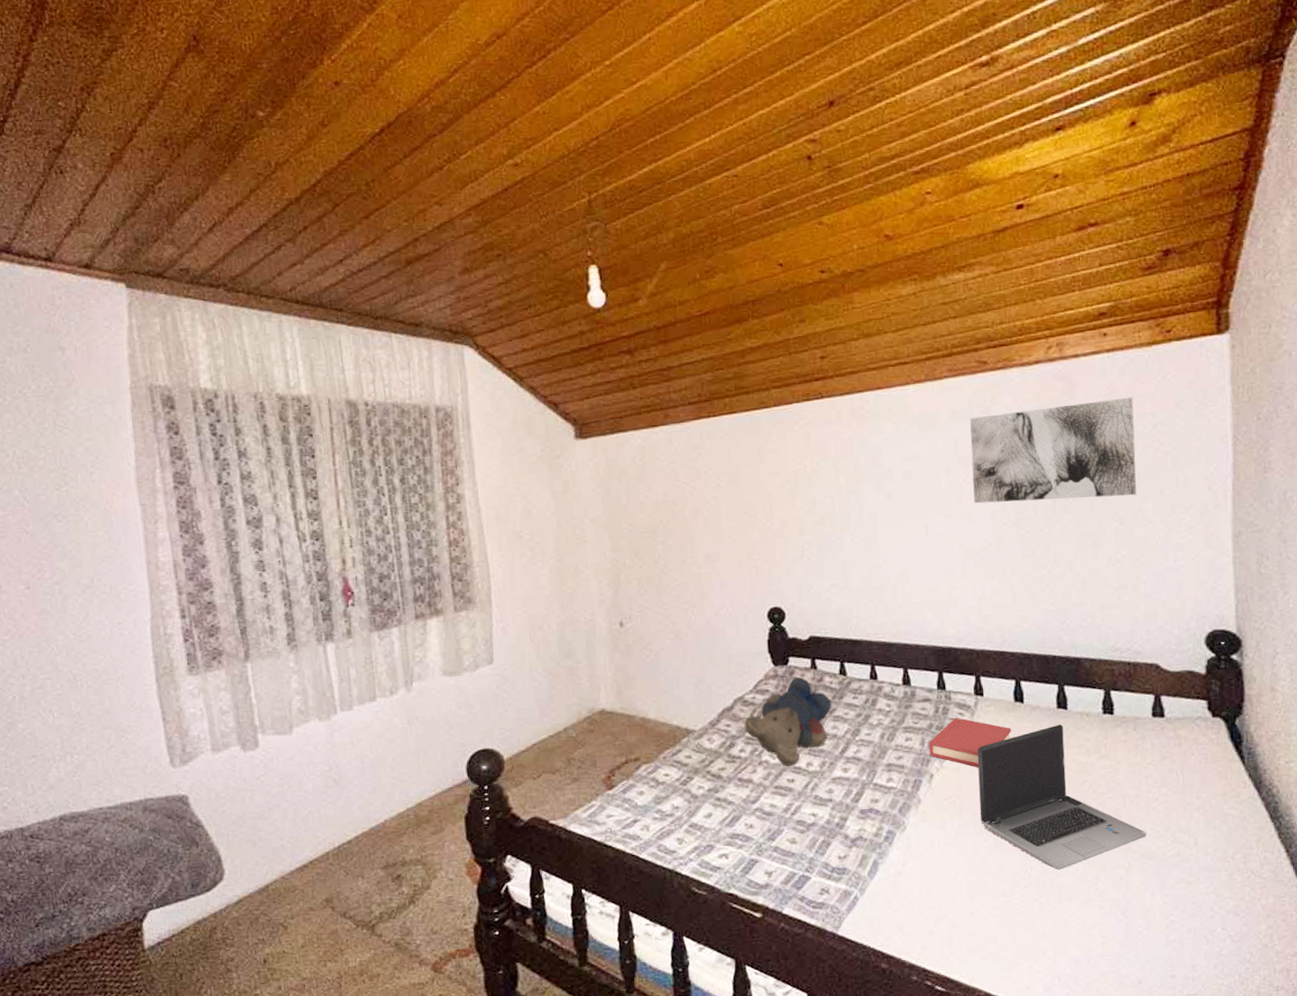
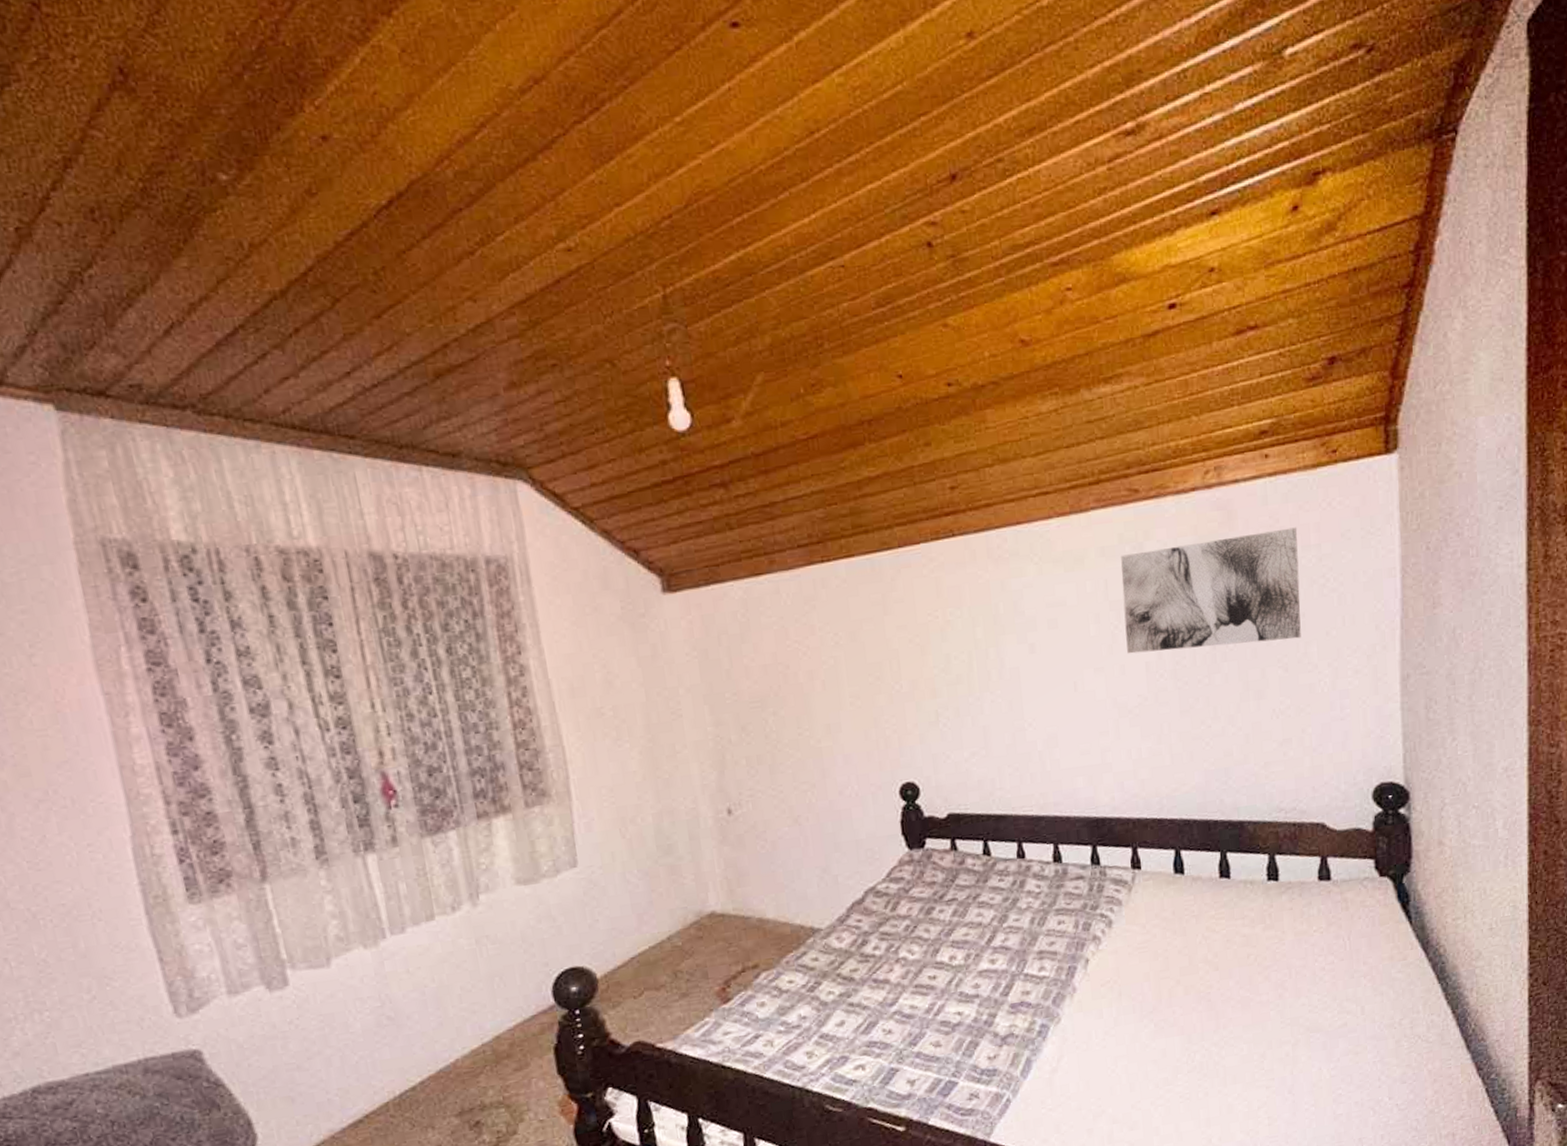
teddy bear: present [744,676,832,766] -> none [878,860,976,962]
hardback book: present [928,717,1012,768] -> none [1083,894,1172,949]
laptop computer: present [977,725,1147,870] -> none [1135,895,1313,1052]

